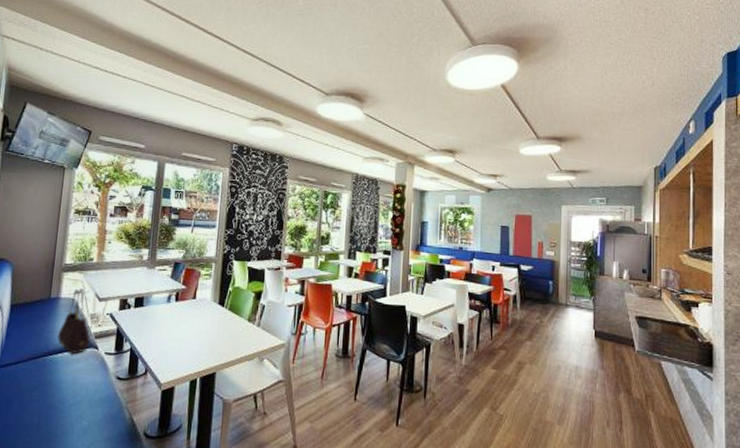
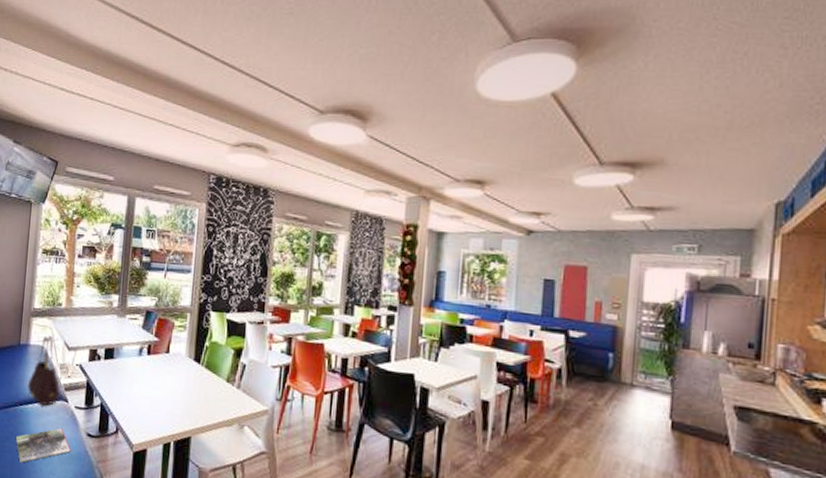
magazine: none [44,374,101,410] -> present [15,428,71,463]

